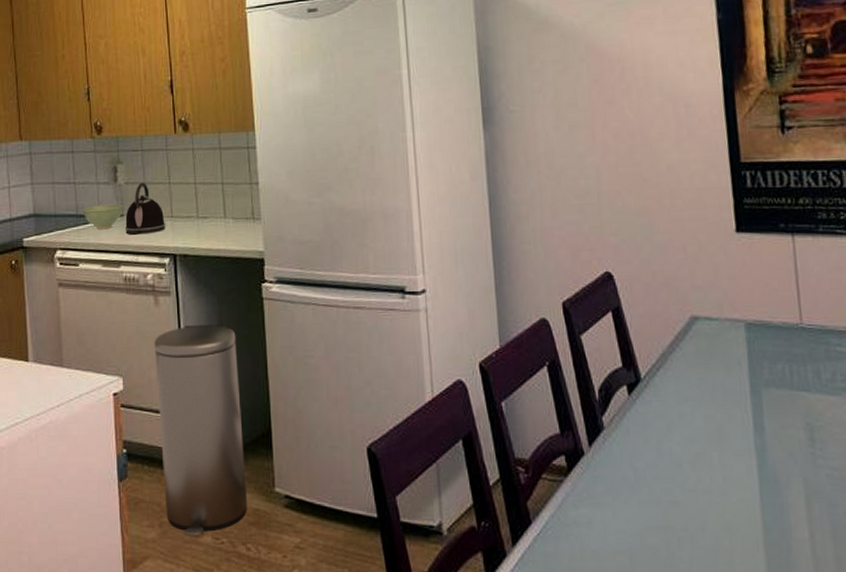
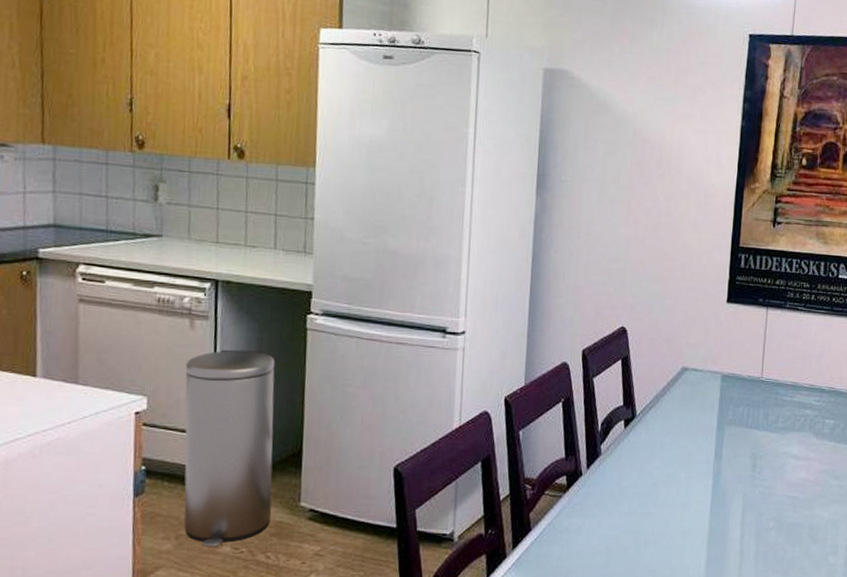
bowl: present [82,204,124,229] -> none [114,222,163,248]
kettle: present [125,182,166,235] -> none [163,204,210,258]

